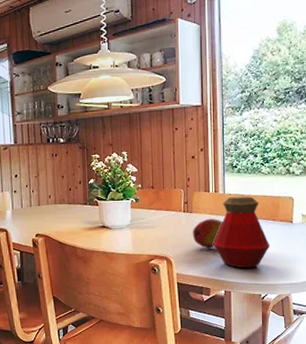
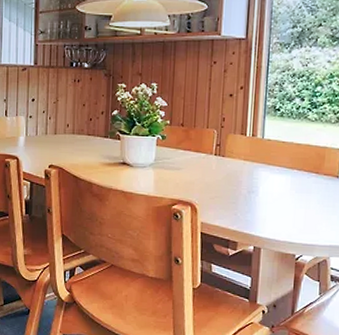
fruit: present [192,218,223,249] -> none [222,164,259,198]
bottle: present [213,196,270,269] -> none [245,142,311,225]

